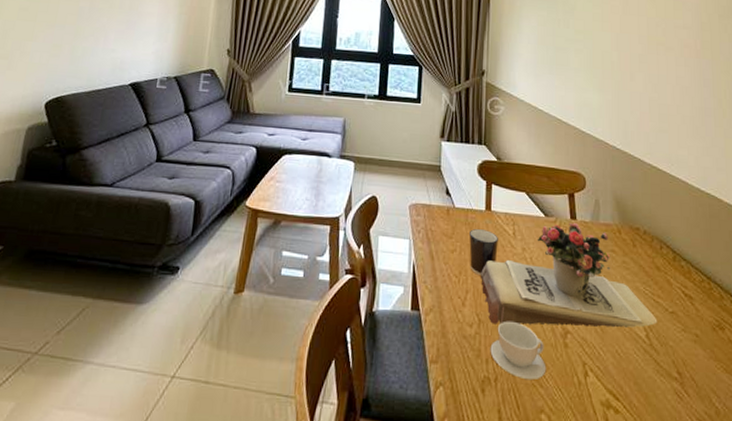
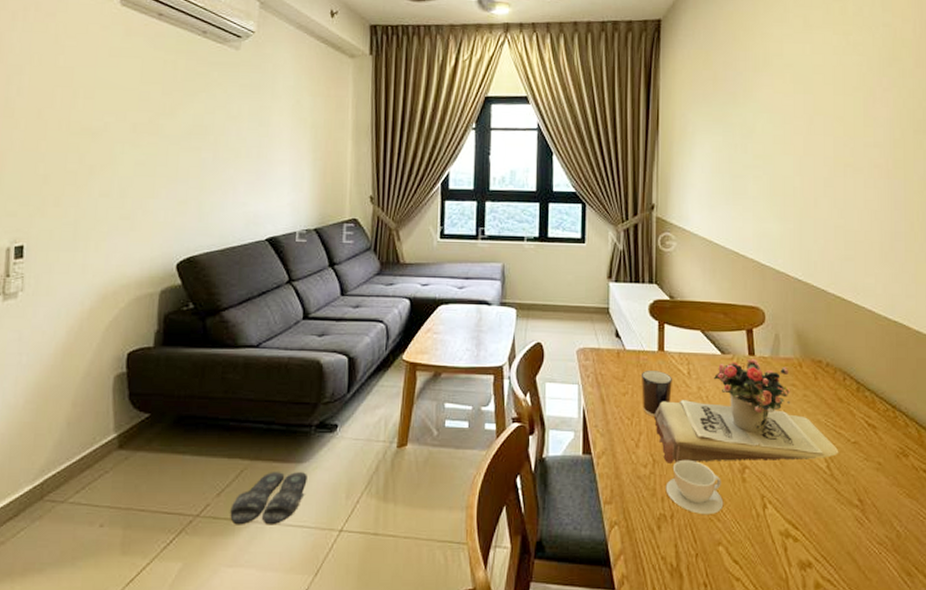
slippers: none [67,312,146,366] -> present [230,472,307,524]

